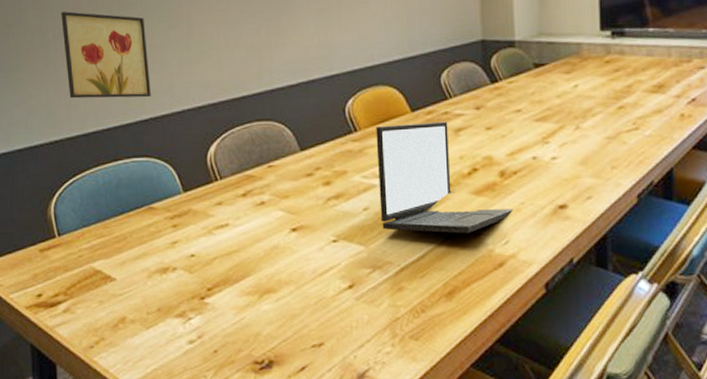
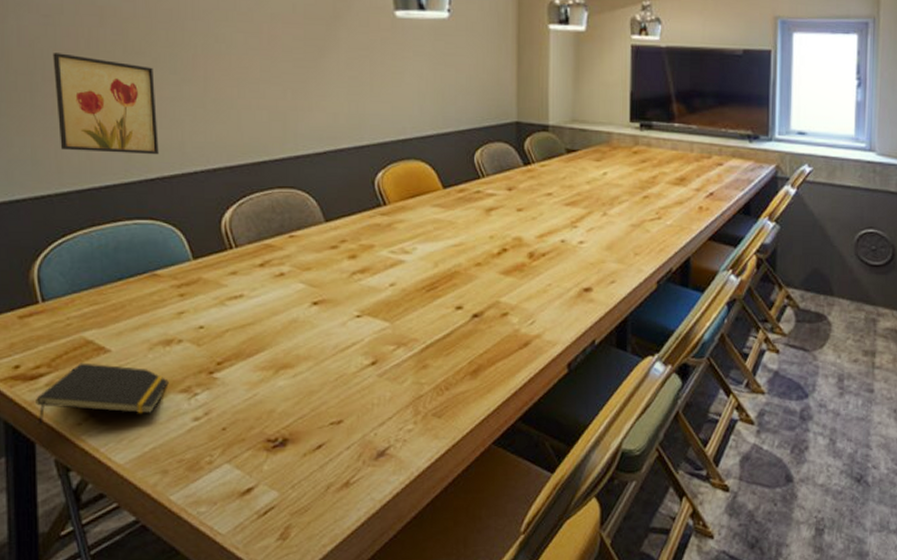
notepad: none [55,290,166,348] -> present [36,363,169,425]
laptop: present [376,121,514,234] -> none [406,200,541,313]

